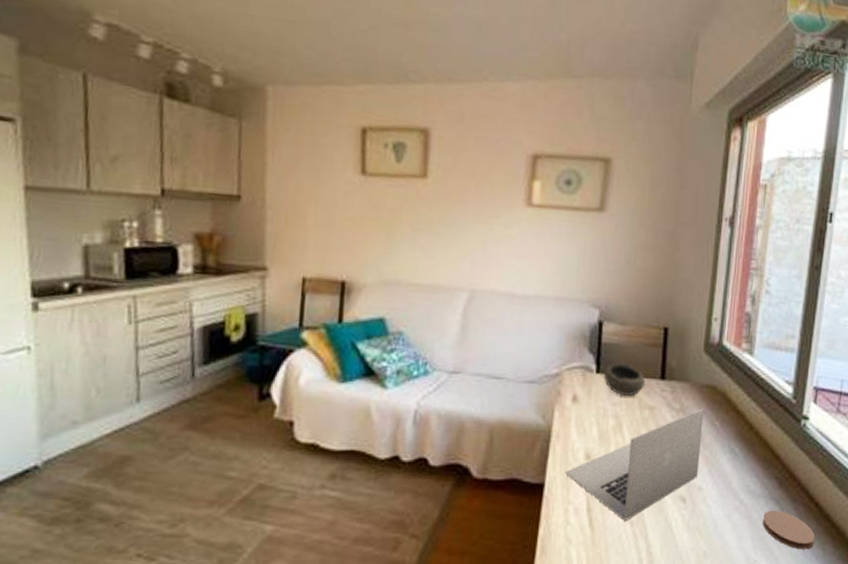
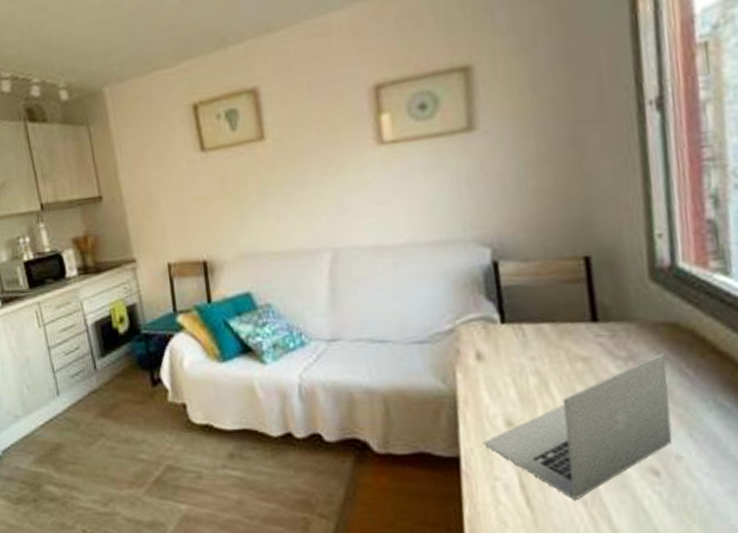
bowl: present [603,361,646,397] -> none [510,305,571,348]

